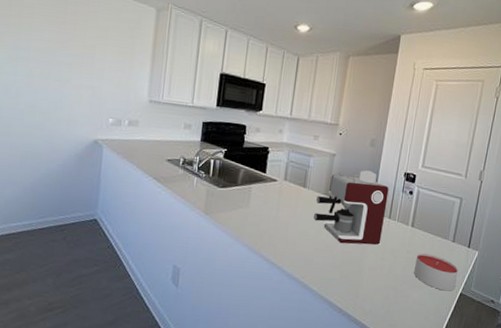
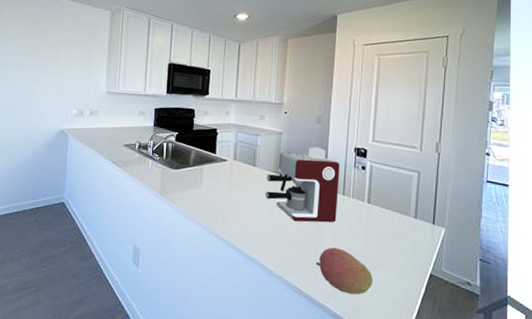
fruit: none [357,268,409,313] -> present [315,247,374,295]
candle: present [414,253,459,291] -> none [376,231,425,272]

